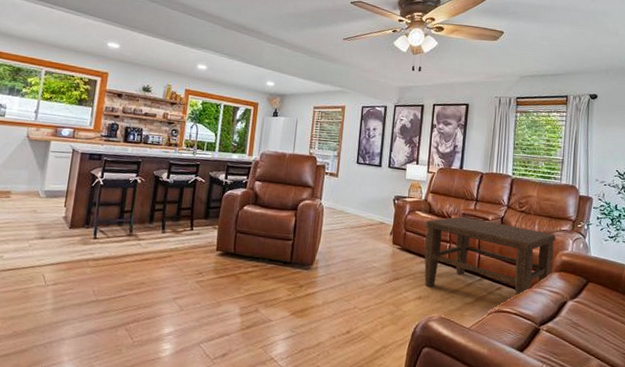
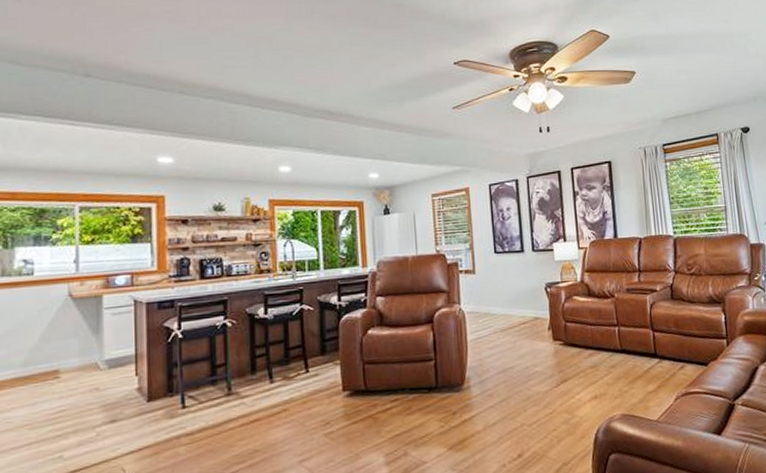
coffee table: present [424,216,555,297] -> none [586,292,737,384]

